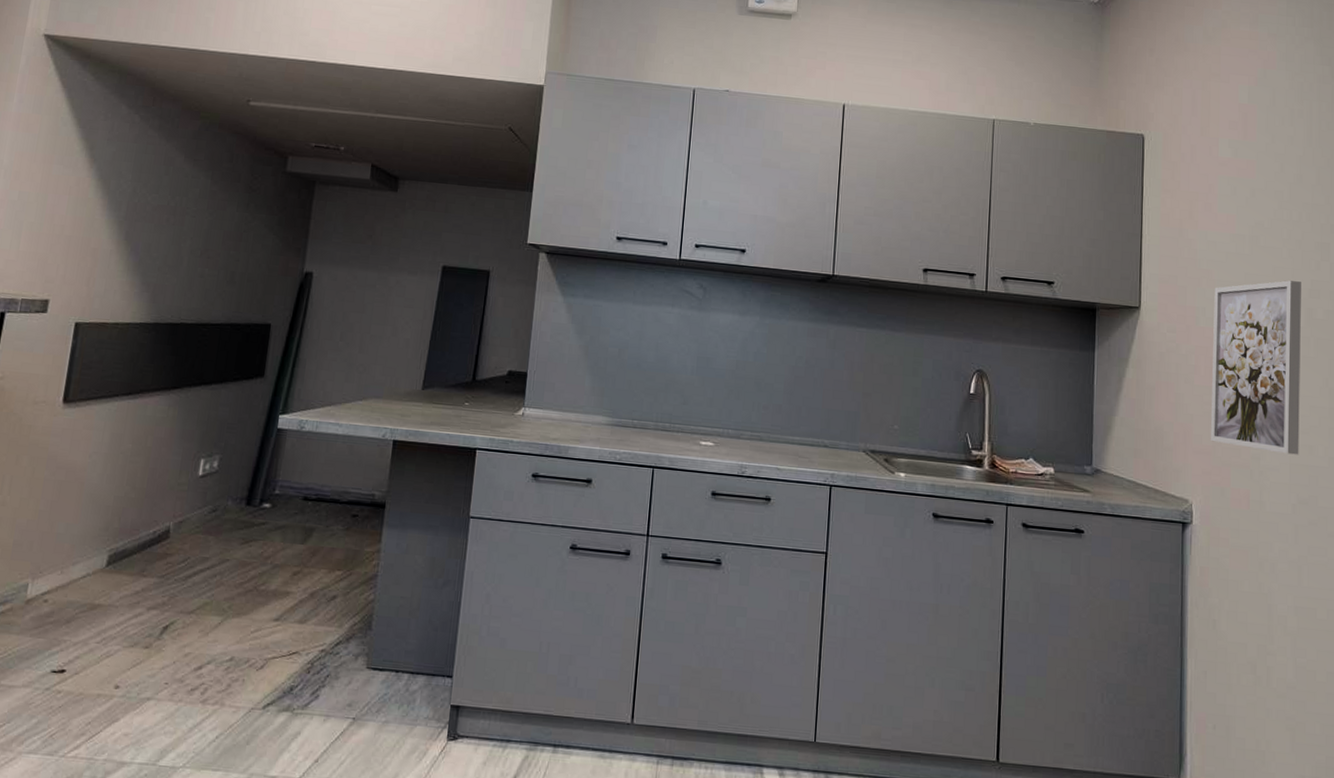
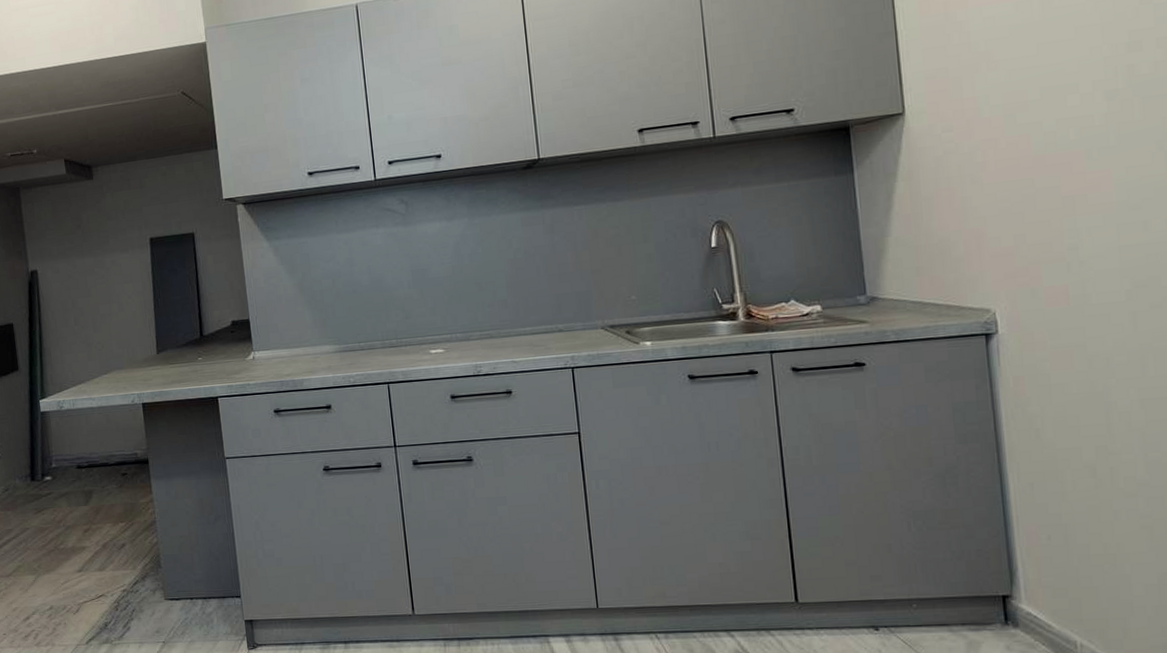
wall art: present [1211,280,1301,455] -> none [998,36,1130,241]

